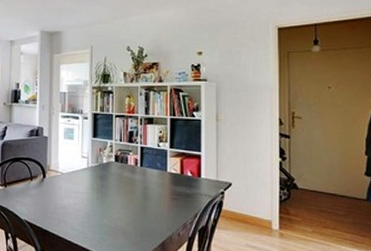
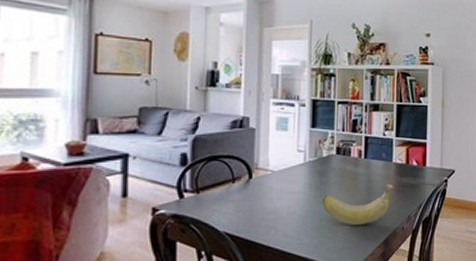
banana: none [103,191,169,228] -> present [322,183,394,226]

